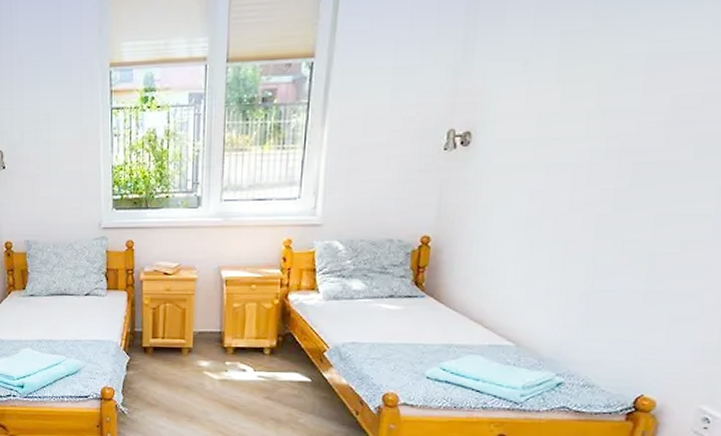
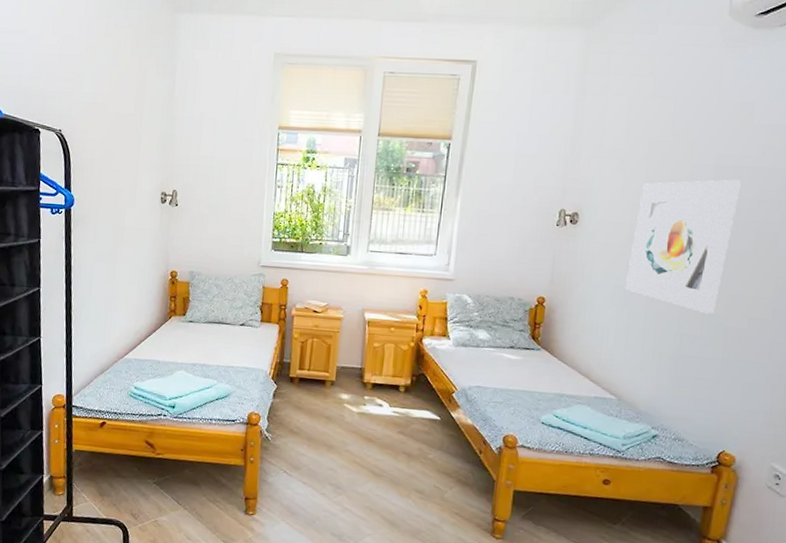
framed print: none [528,69,681,240] -> present [626,179,741,315]

